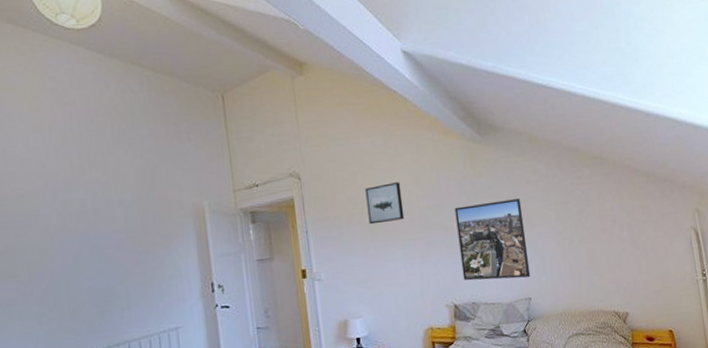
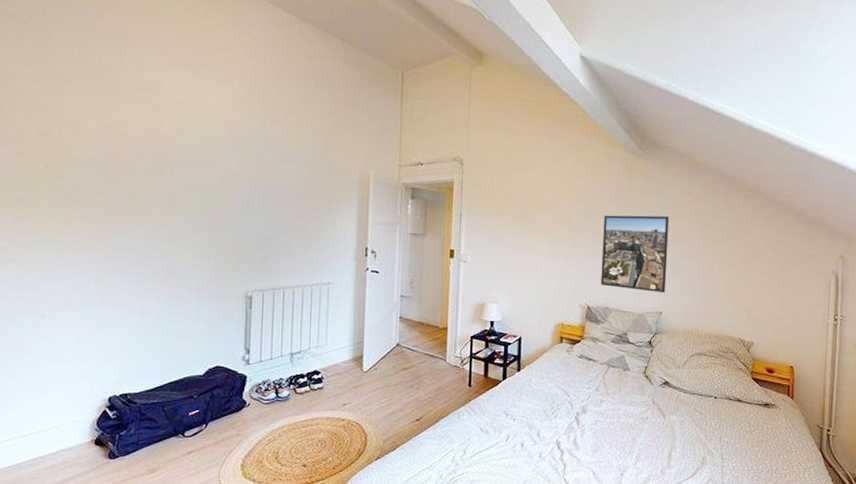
wall art: present [365,182,405,225] -> none [520,181,557,219]

